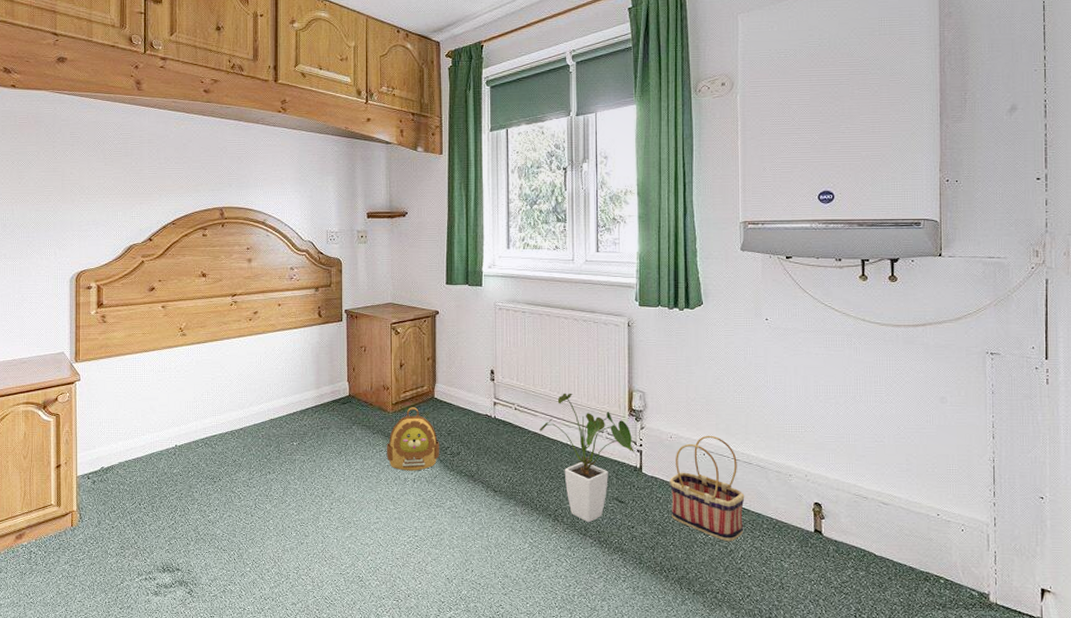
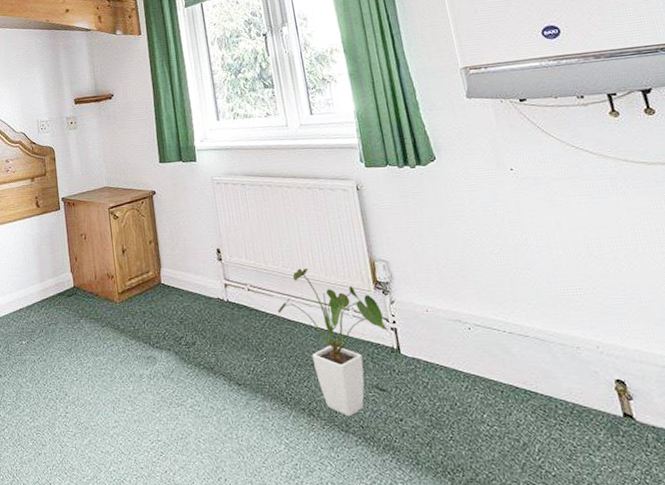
backpack: present [386,407,440,471] -> none [117,295,174,366]
basket: present [669,435,745,542] -> none [433,305,535,434]

